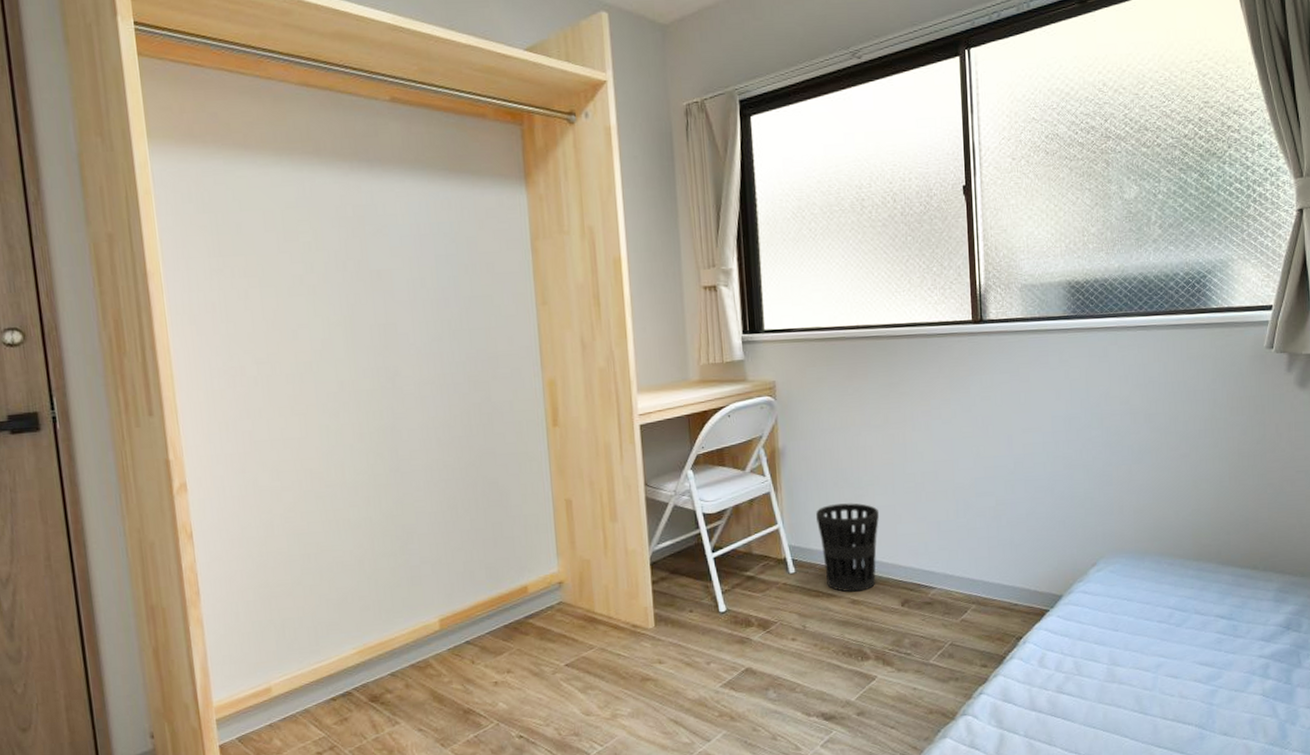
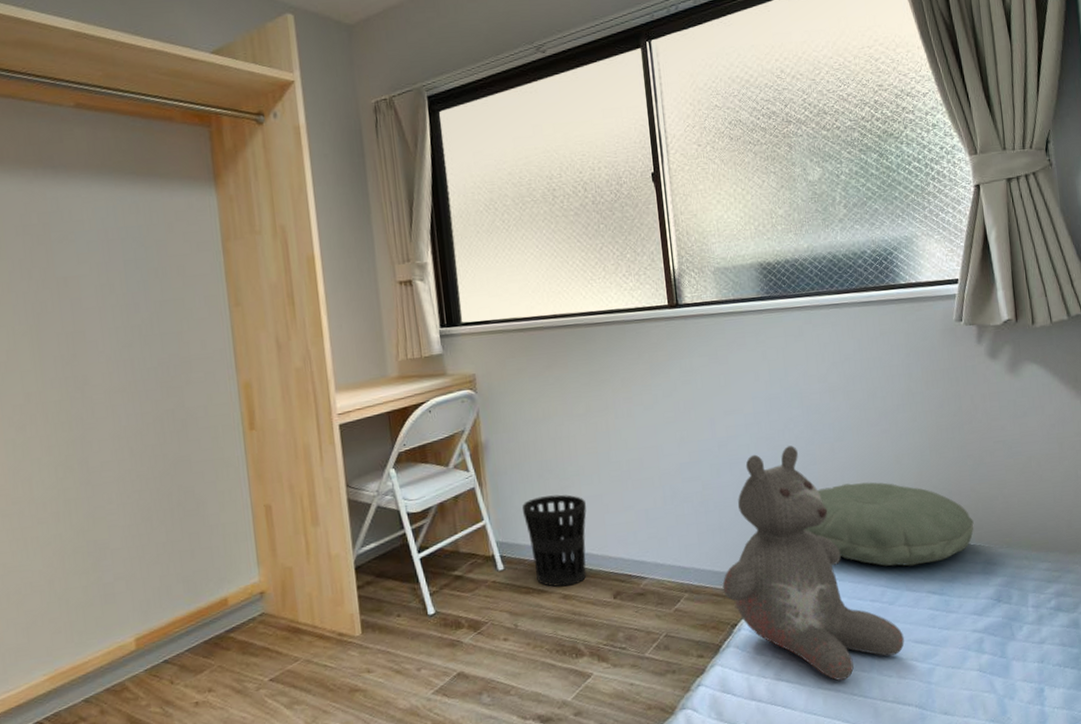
teddy bear: none [1010,466,1189,697] -> present [722,445,905,681]
pillow: none [1096,505,1269,590] -> present [804,482,974,567]

